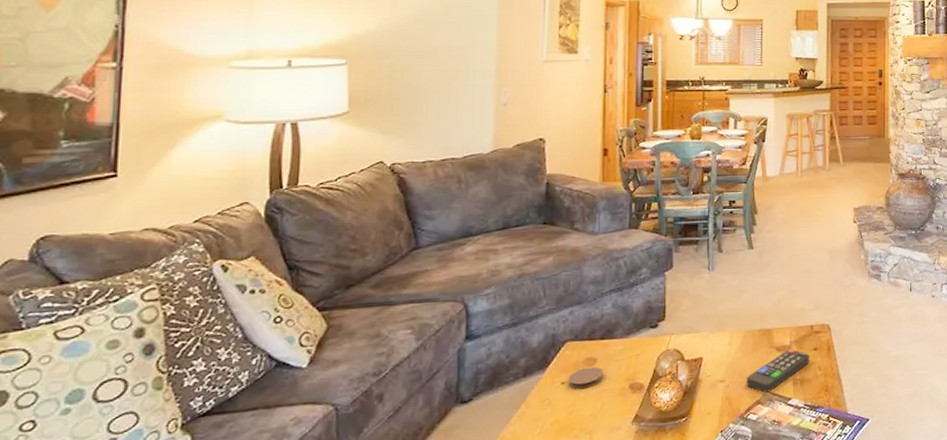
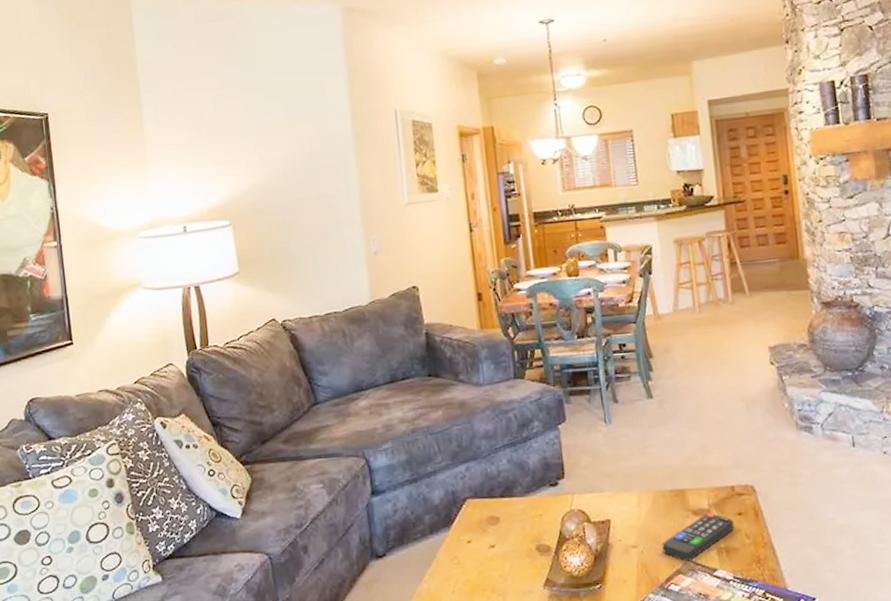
coaster: present [568,367,604,389] -> none [473,526,509,549]

